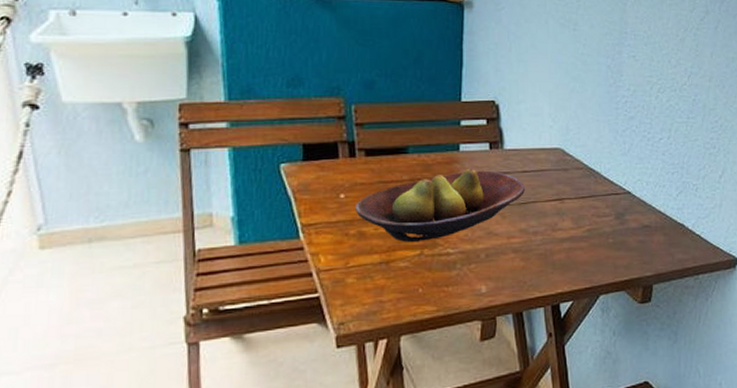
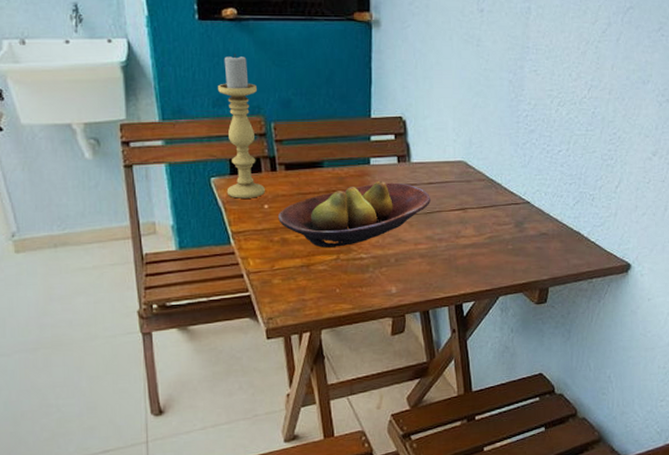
candle holder: none [294,32,342,187] -> present [218,54,265,199]

